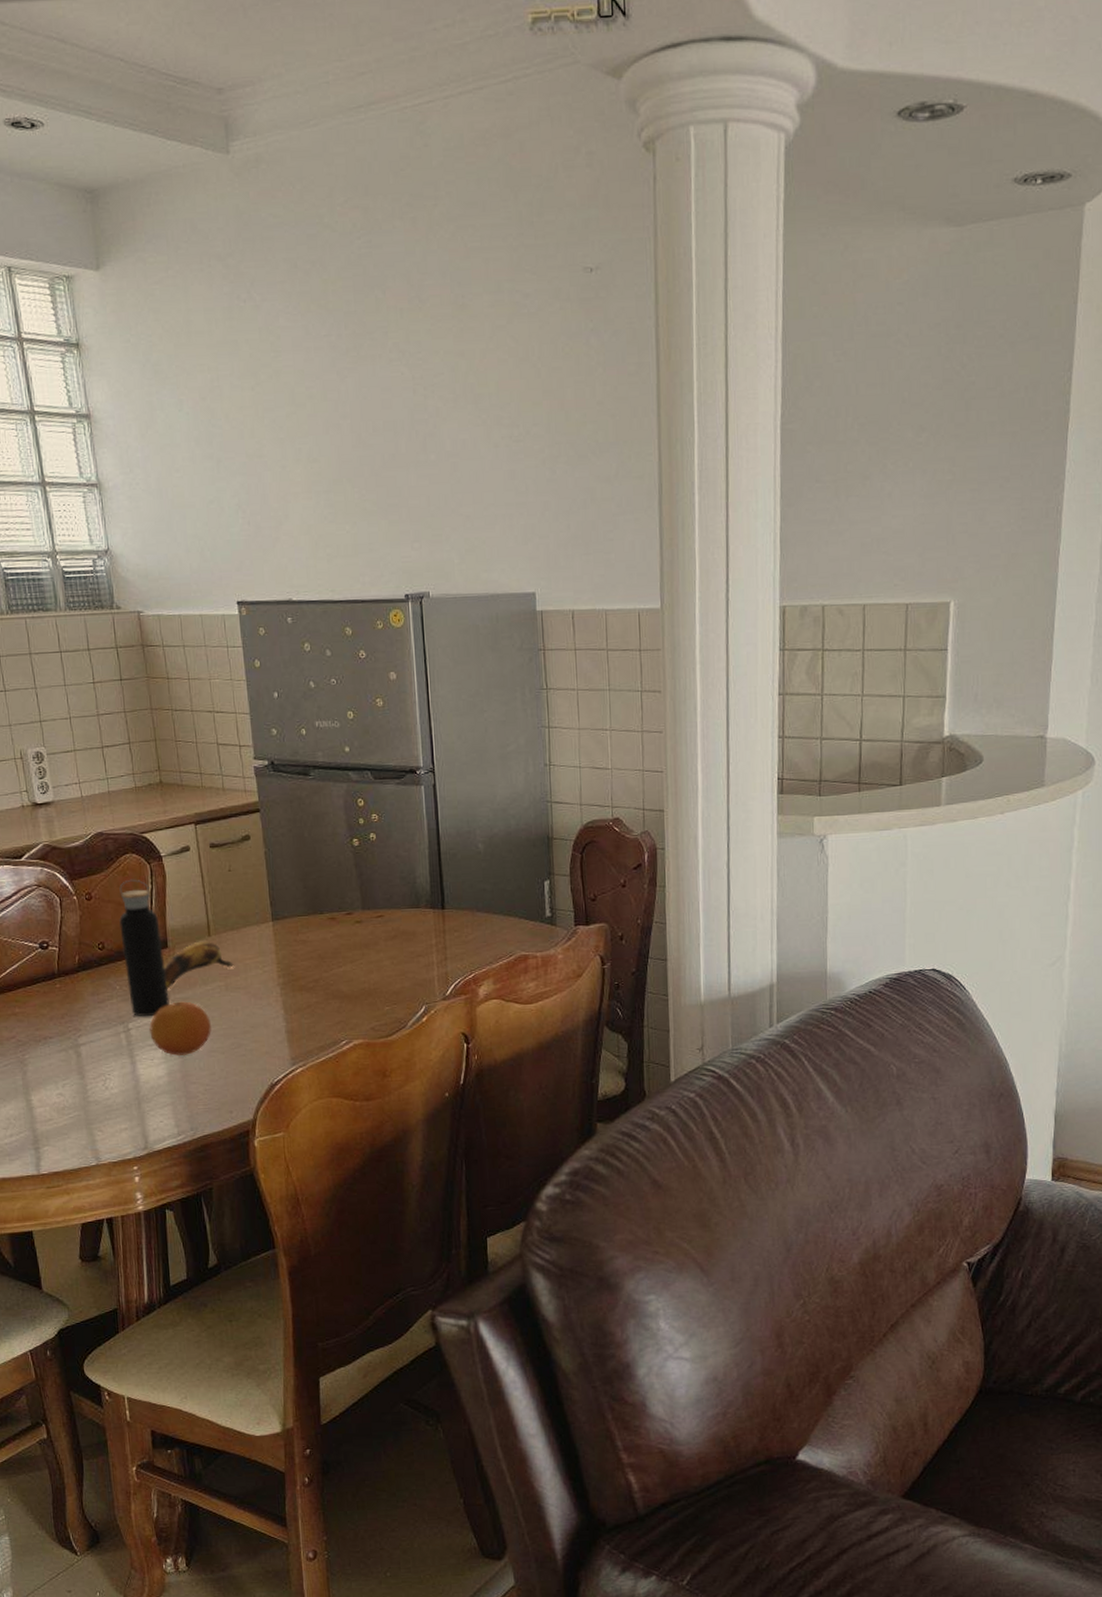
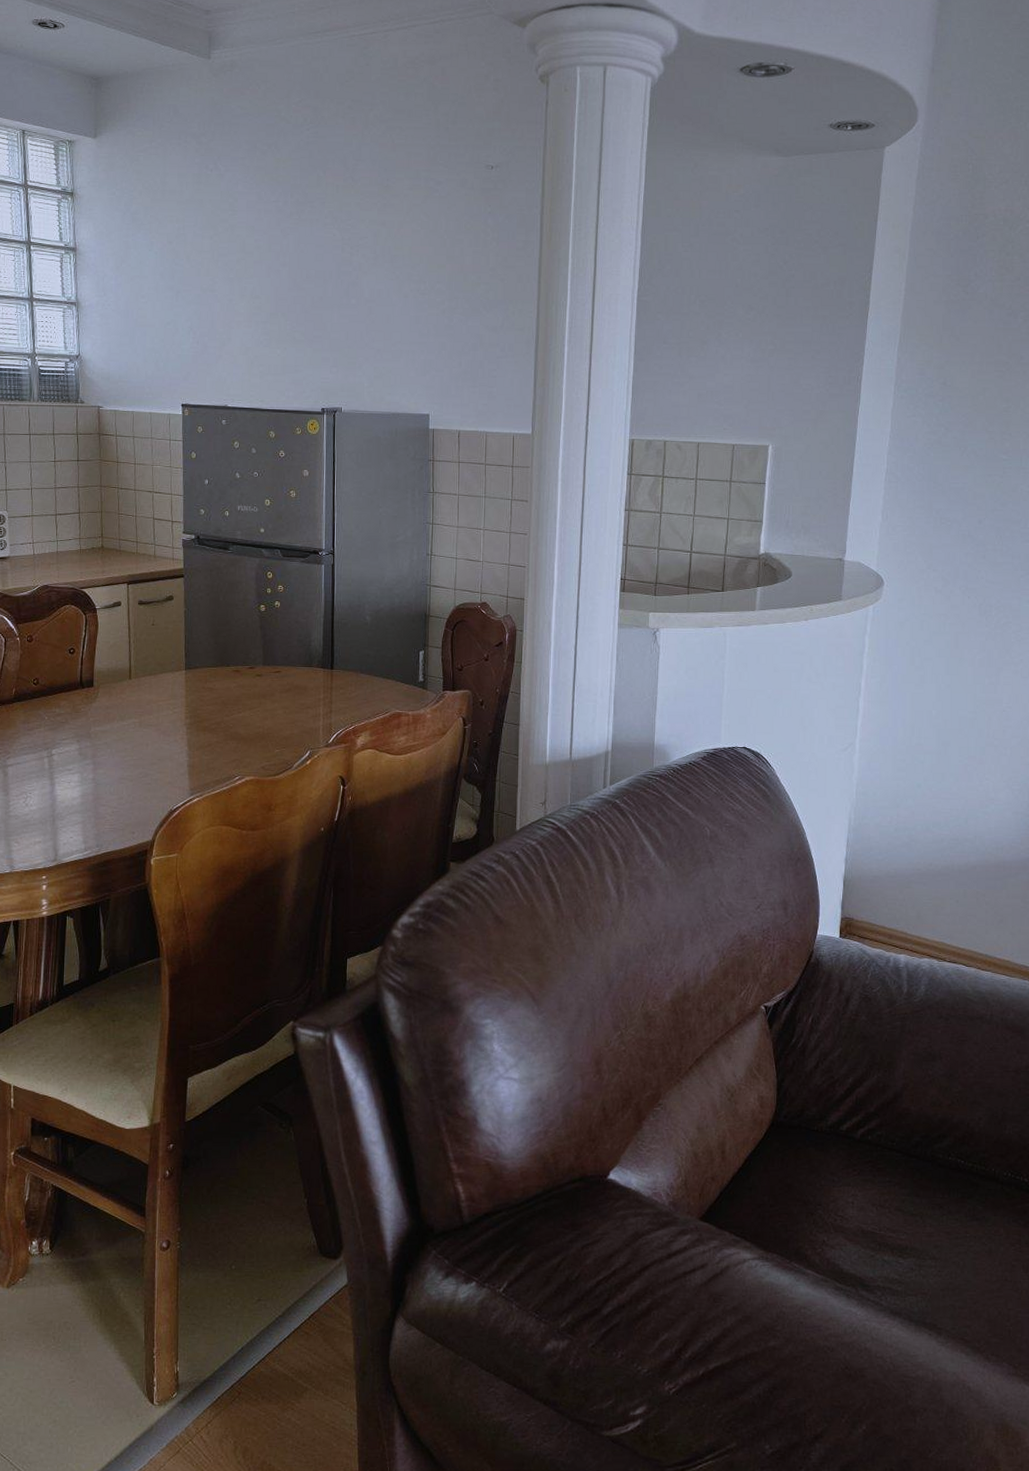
water bottle: present [119,879,170,1017] -> none [54,626,90,745]
fruit: present [149,1001,211,1056] -> none [70,733,124,780]
banana: present [163,941,234,989] -> none [87,683,148,722]

